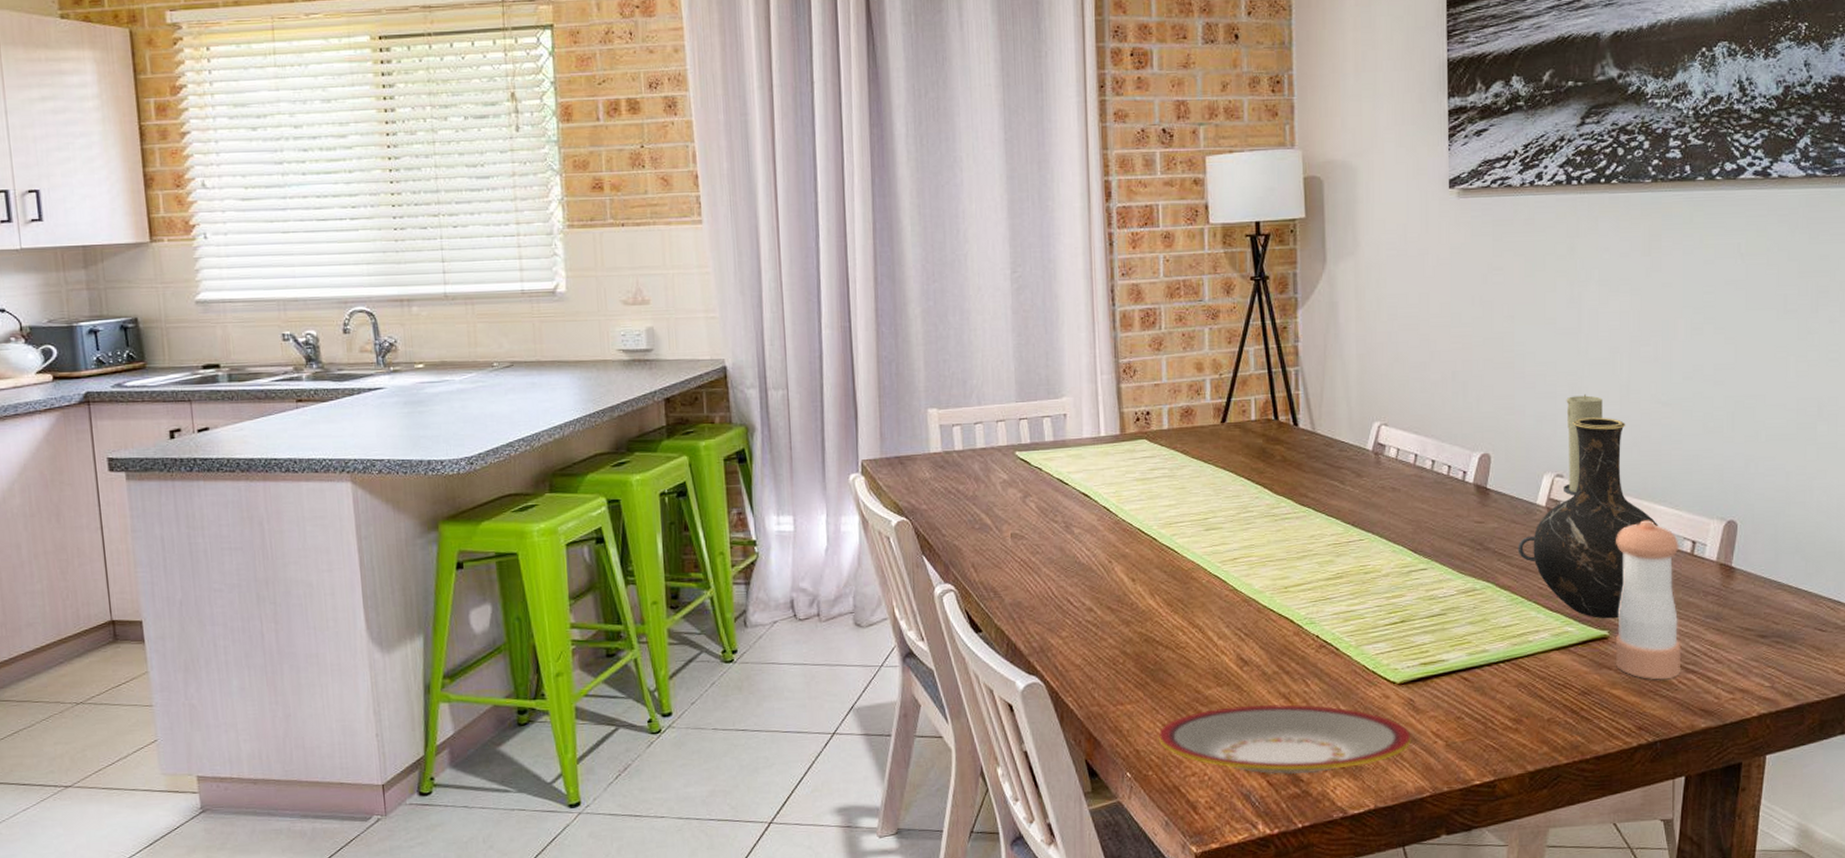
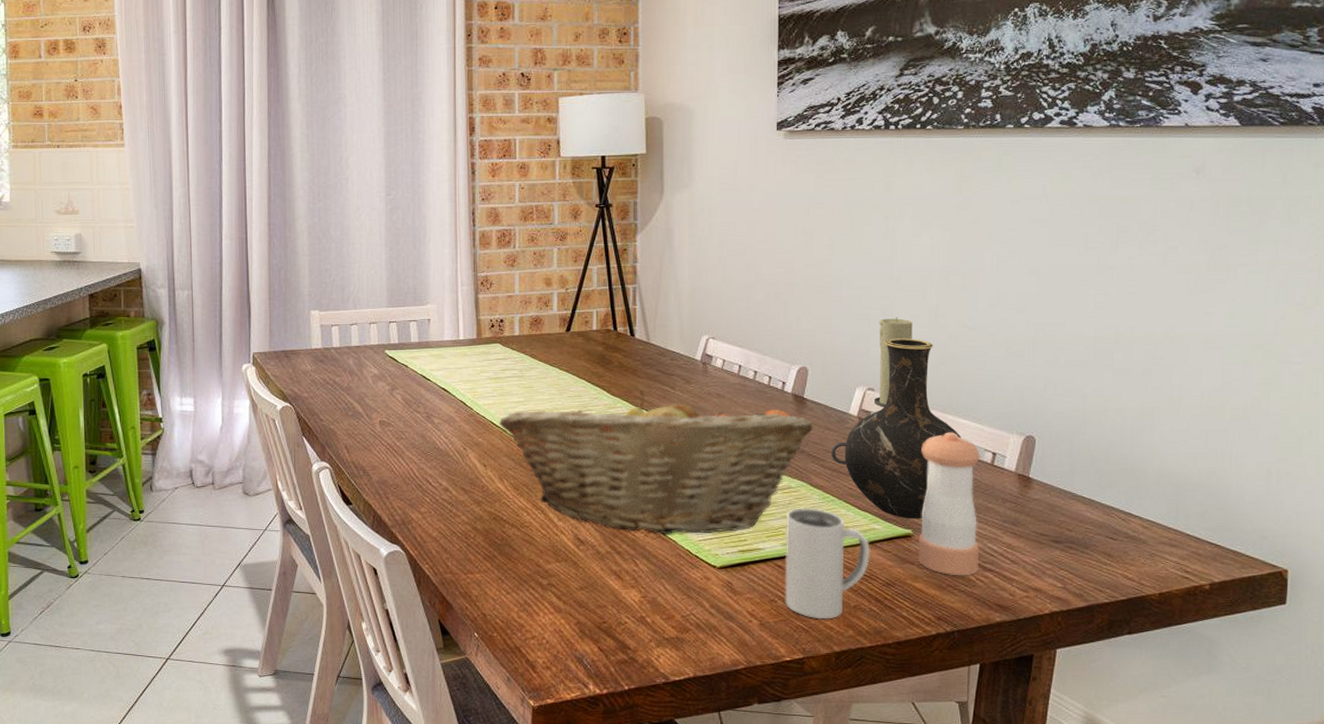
fruit basket: none [1147,487,1499,650] -> present [498,391,814,535]
plate: present [1158,704,1411,775] -> none [503,579,728,643]
mug: none [1471,610,1563,736] -> present [785,507,870,619]

